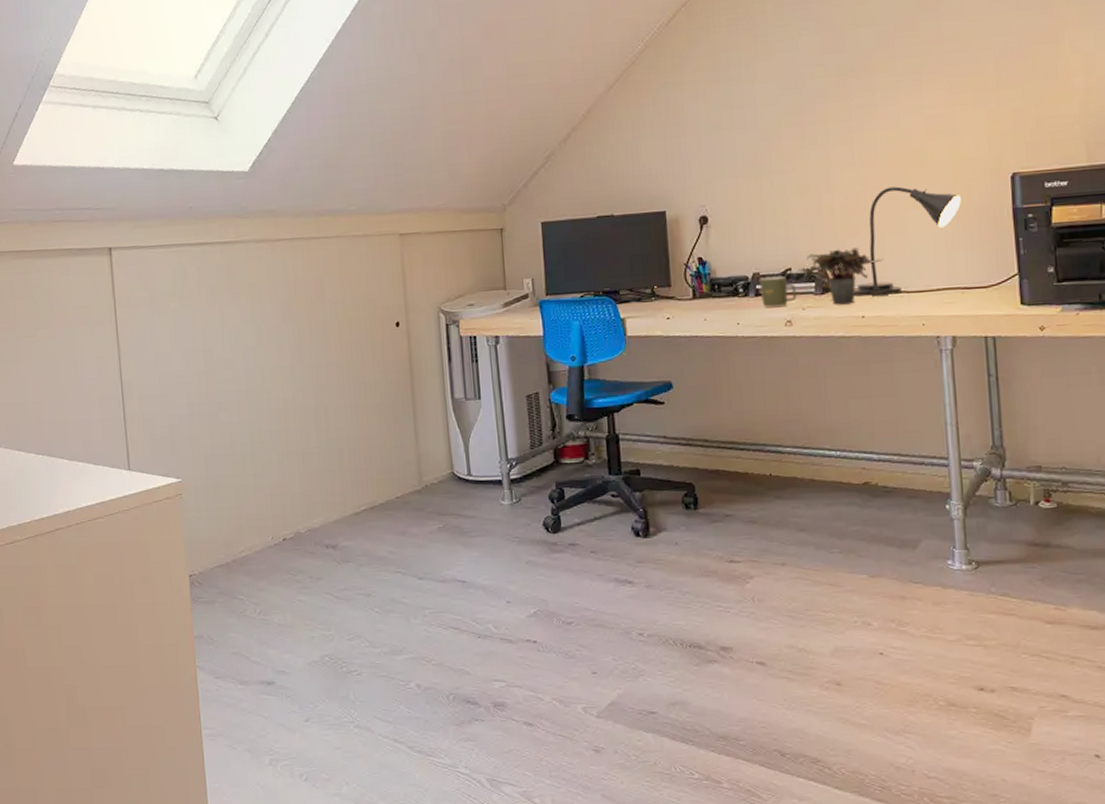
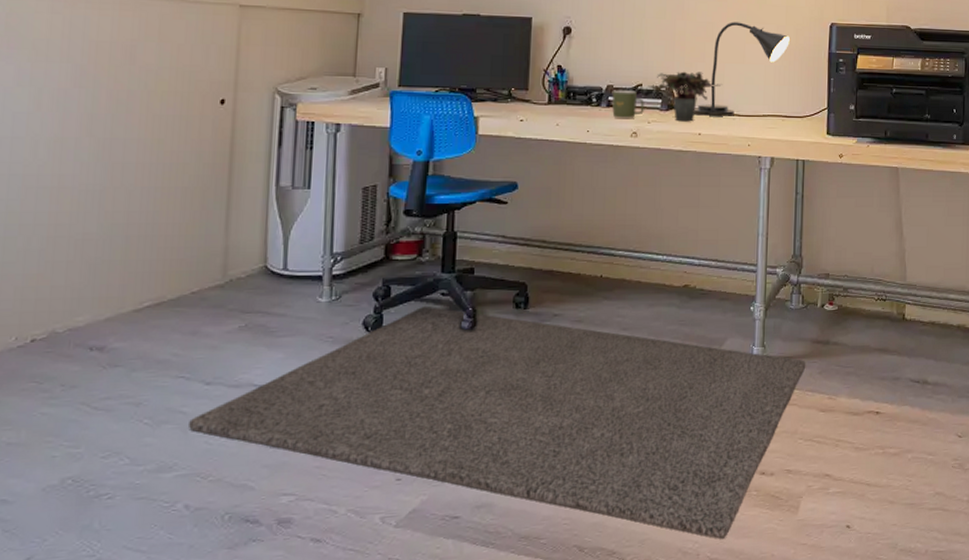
rug: none [410,507,1023,758] -> present [189,305,806,540]

